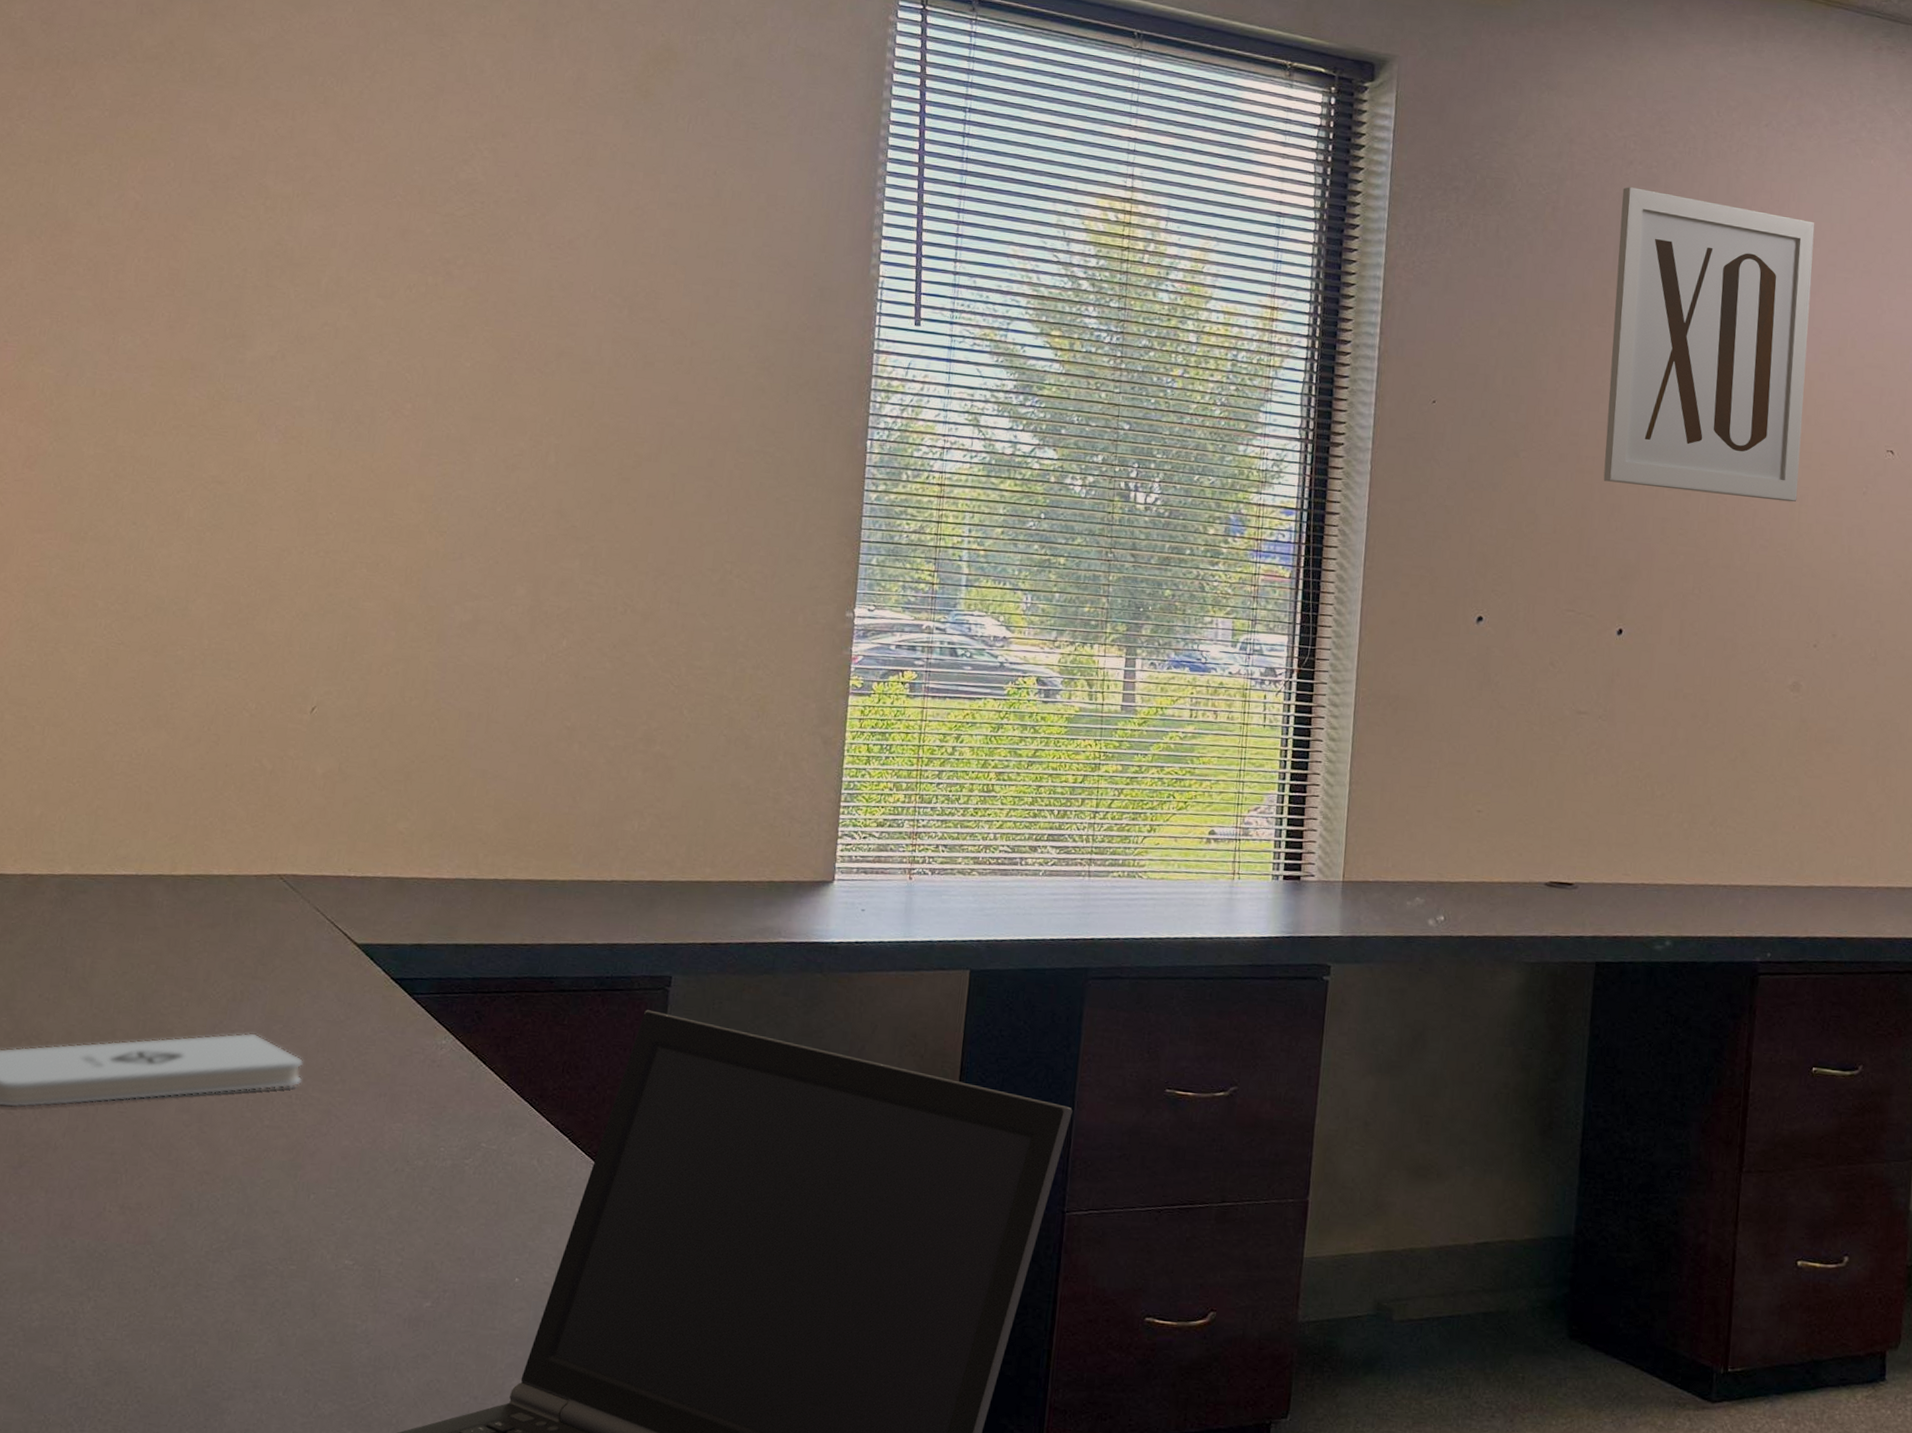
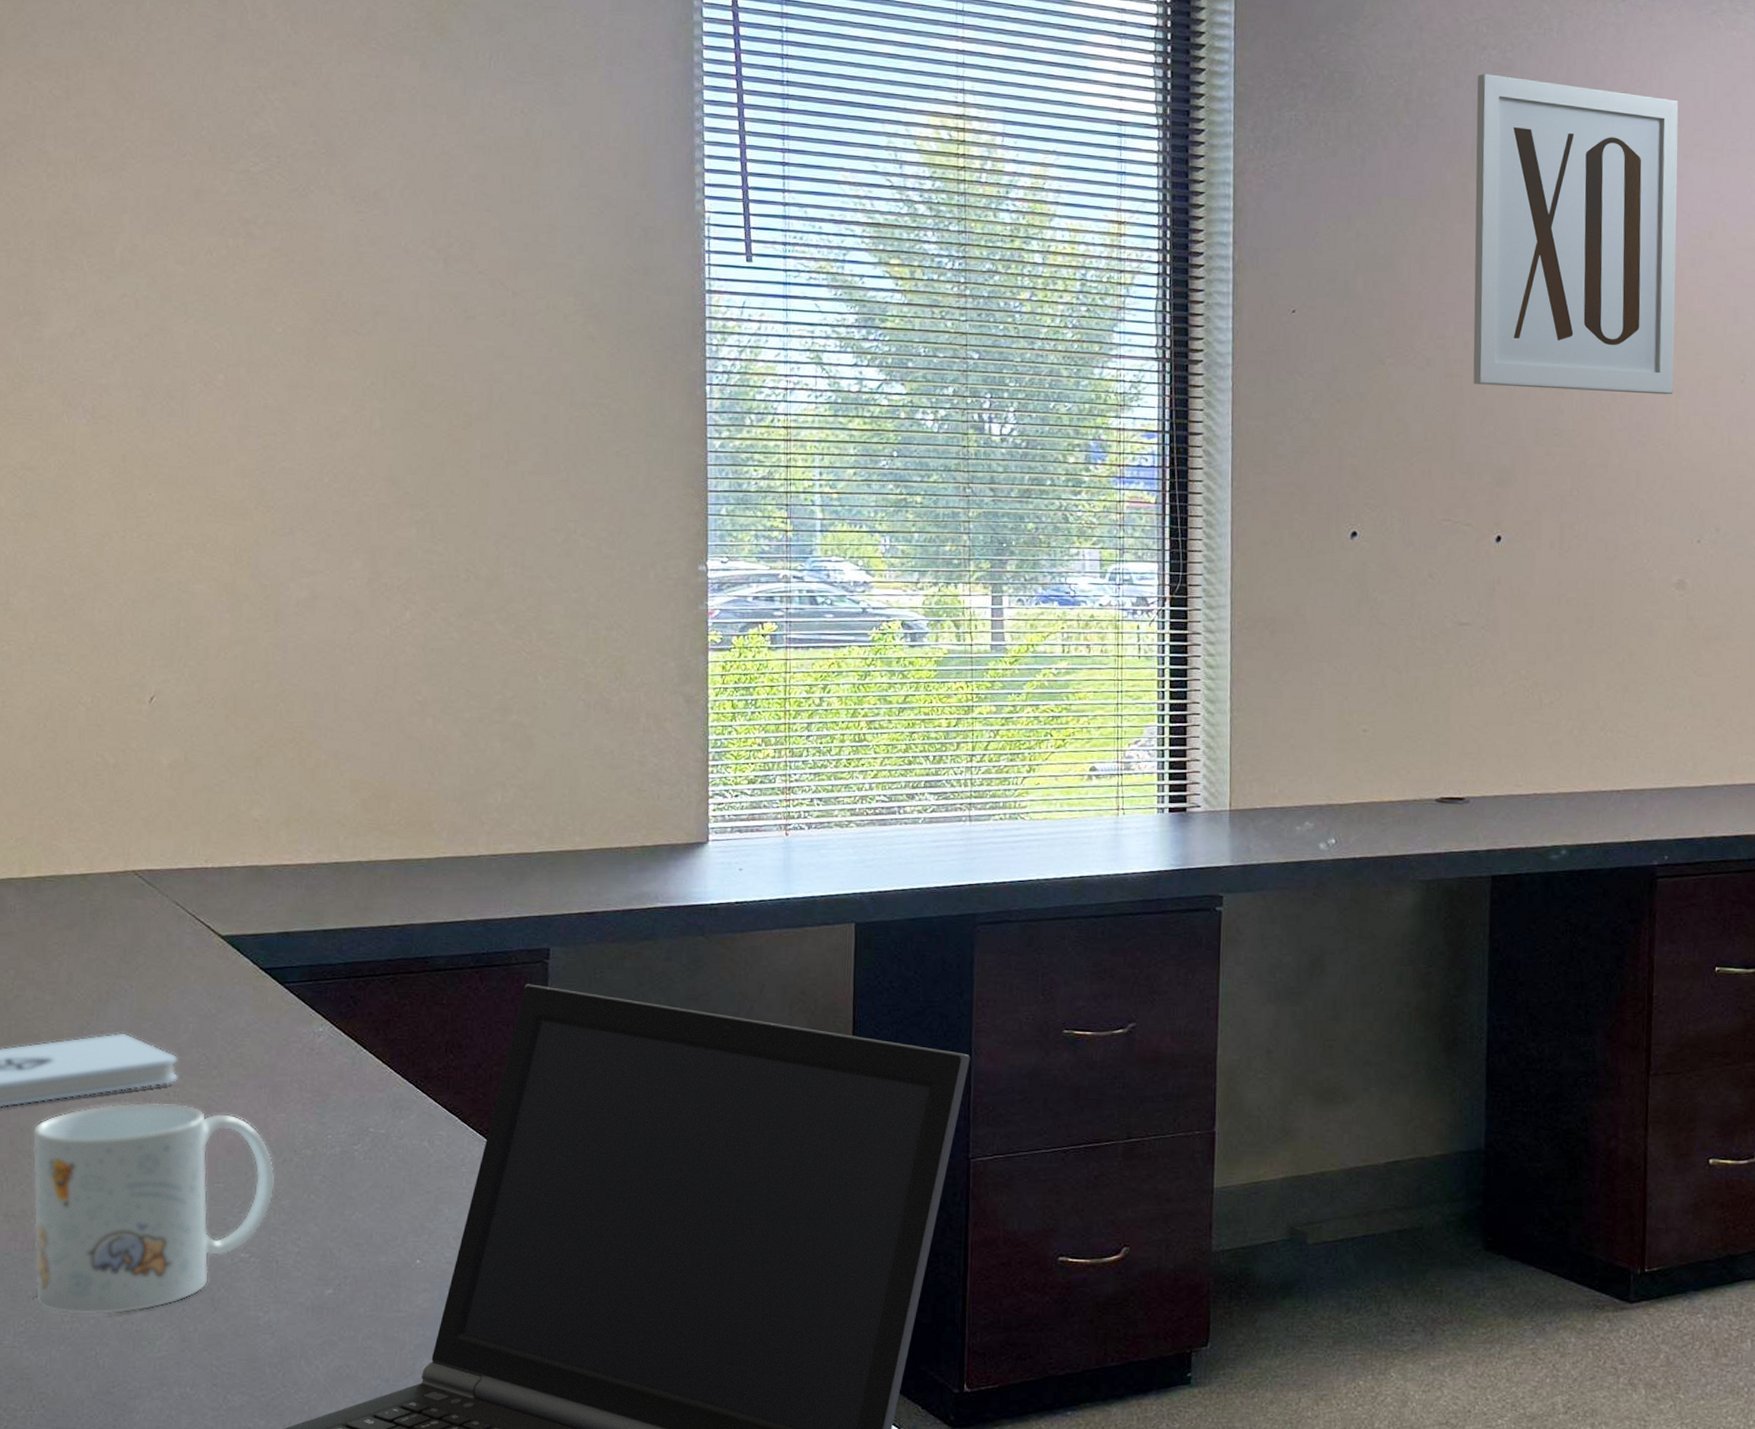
mug: none [142,1103,386,1314] -> present [32,1102,275,1316]

